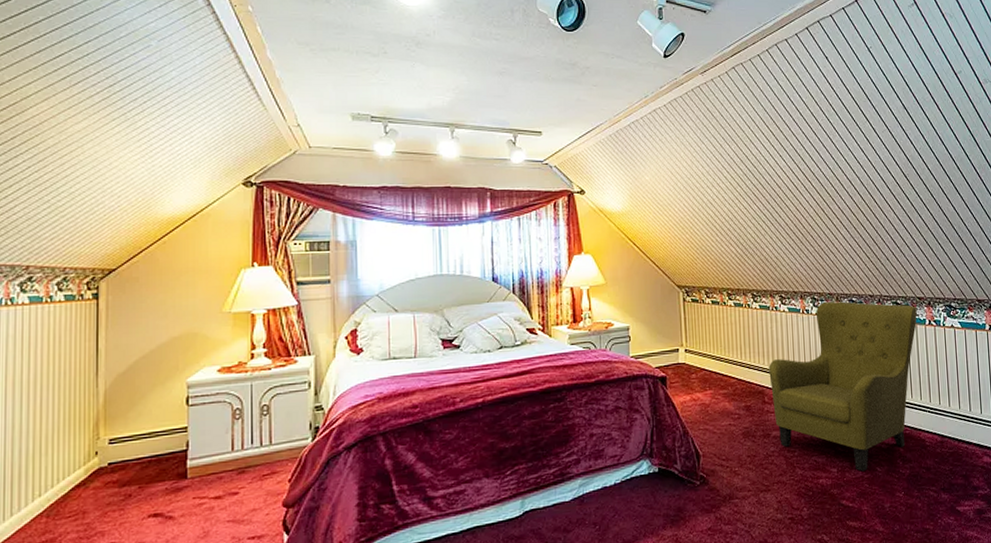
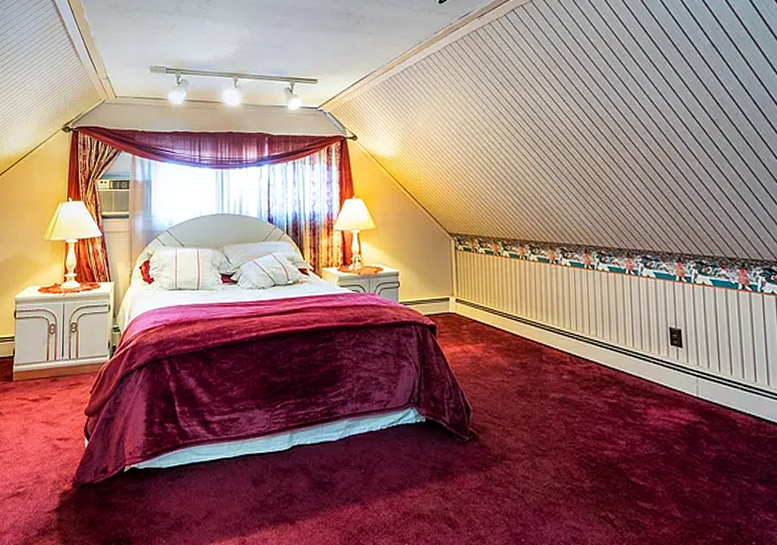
armchair: present [769,301,918,472] -> none [547,257,728,448]

